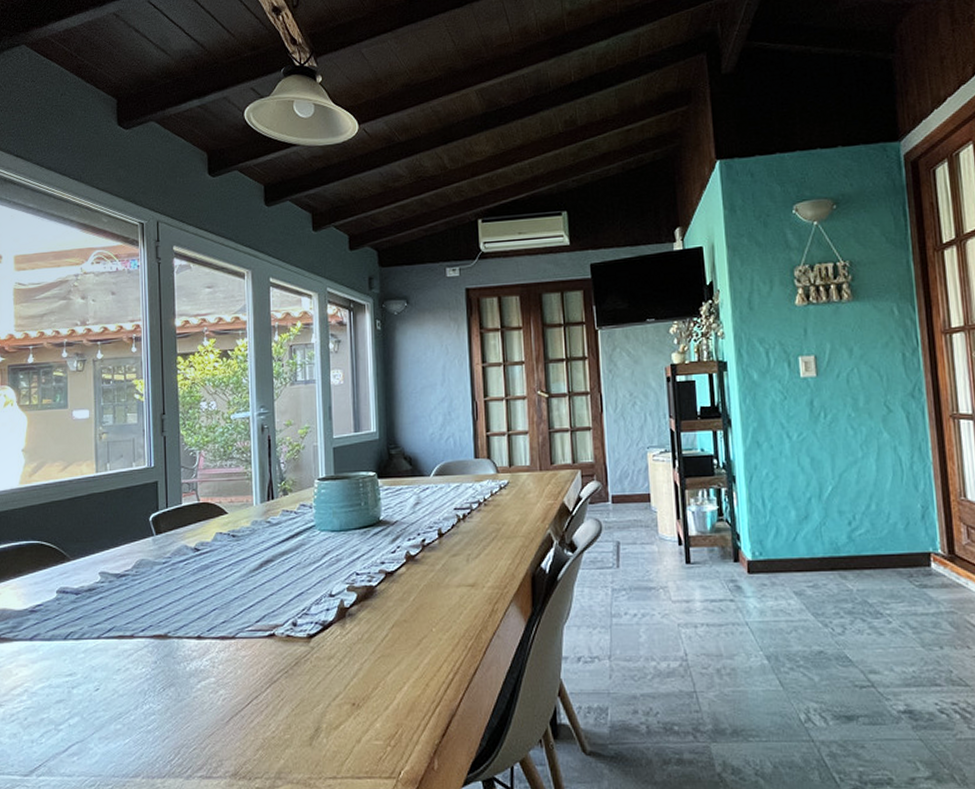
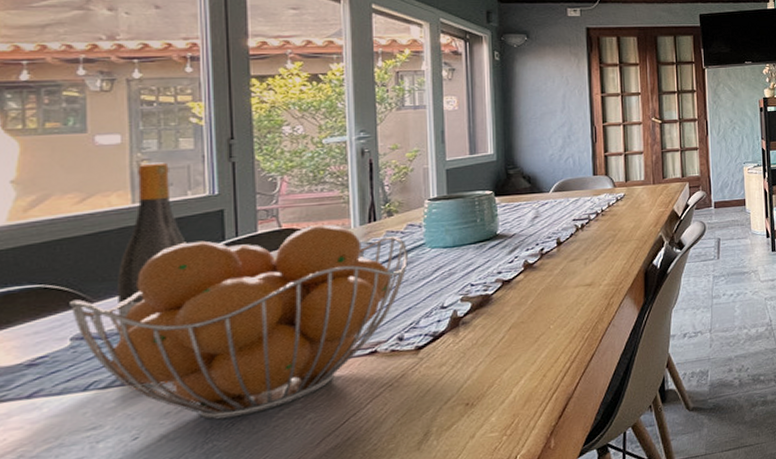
fruit basket: none [56,500,301,683] -> present [70,224,409,420]
wine bottle: none [86,435,132,597] -> present [118,162,186,340]

